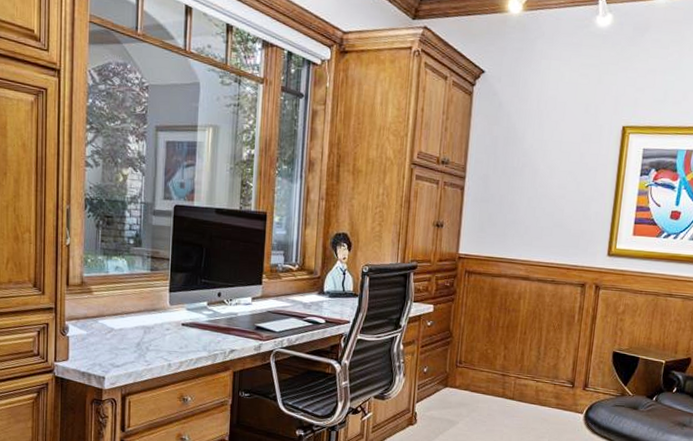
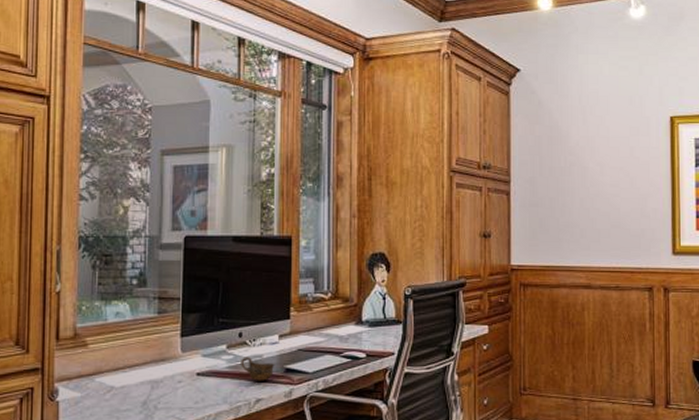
cup: none [219,313,248,335] -> present [241,357,275,381]

